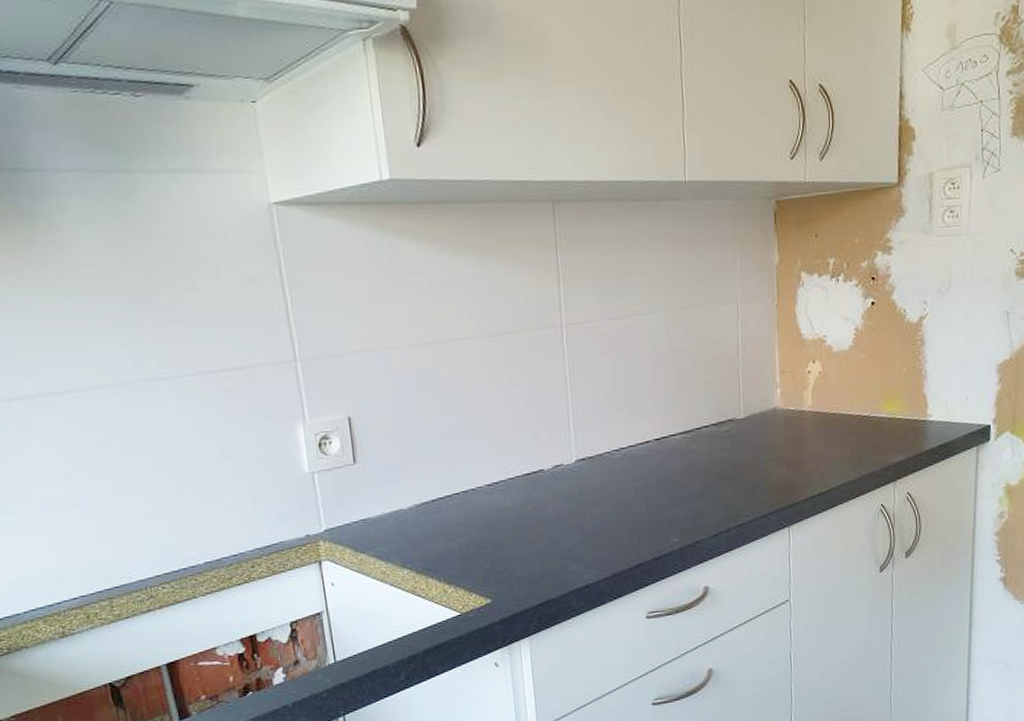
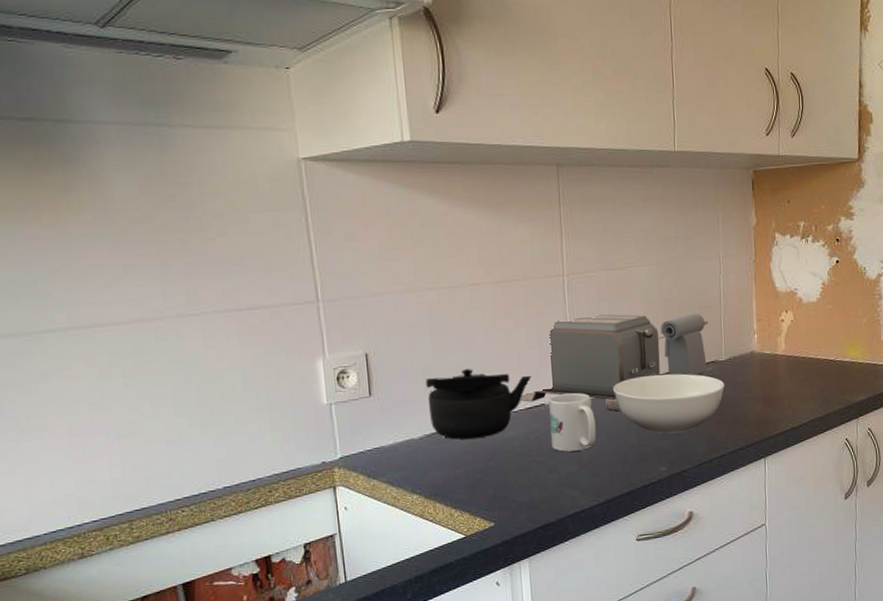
kettle: none [414,431,528,510] -> present [426,368,531,440]
toaster: none [516,368,671,477] -> present [520,314,660,412]
mug: none [547,456,601,522] -> present [548,392,596,452]
bowl: none [617,434,744,501] -> present [612,373,725,434]
roll-top bag: none [668,365,725,437] -> present [658,313,708,376]

